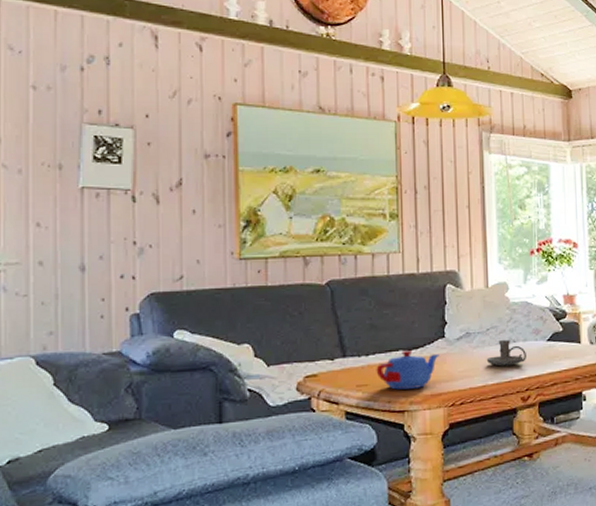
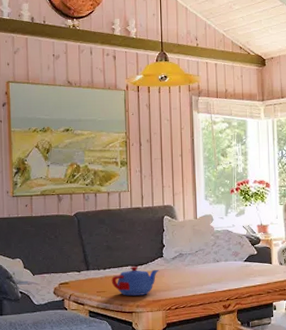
candle holder: present [486,340,526,367] -> none [195,260,227,281]

